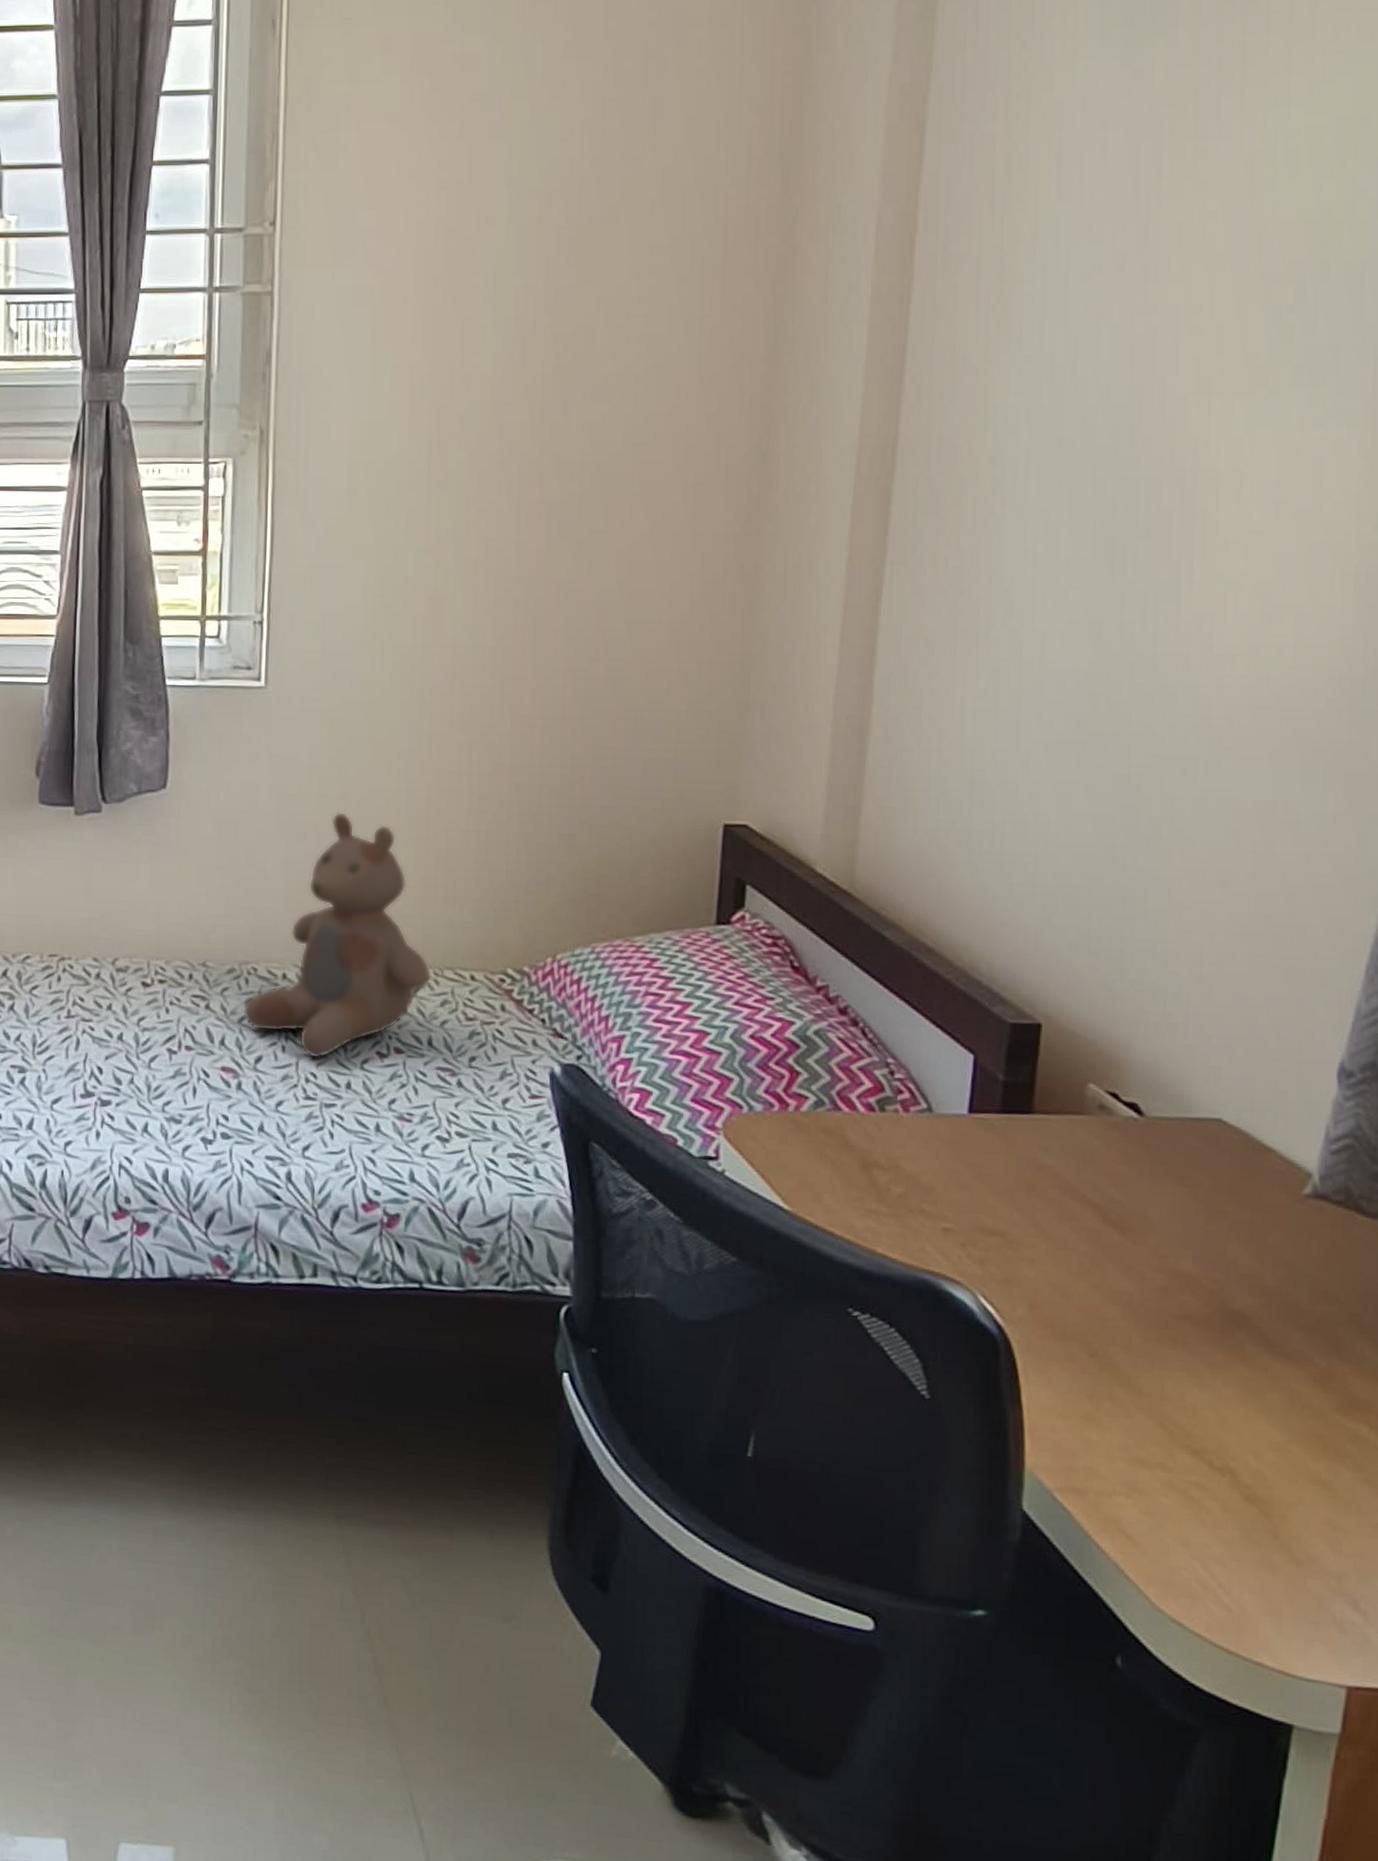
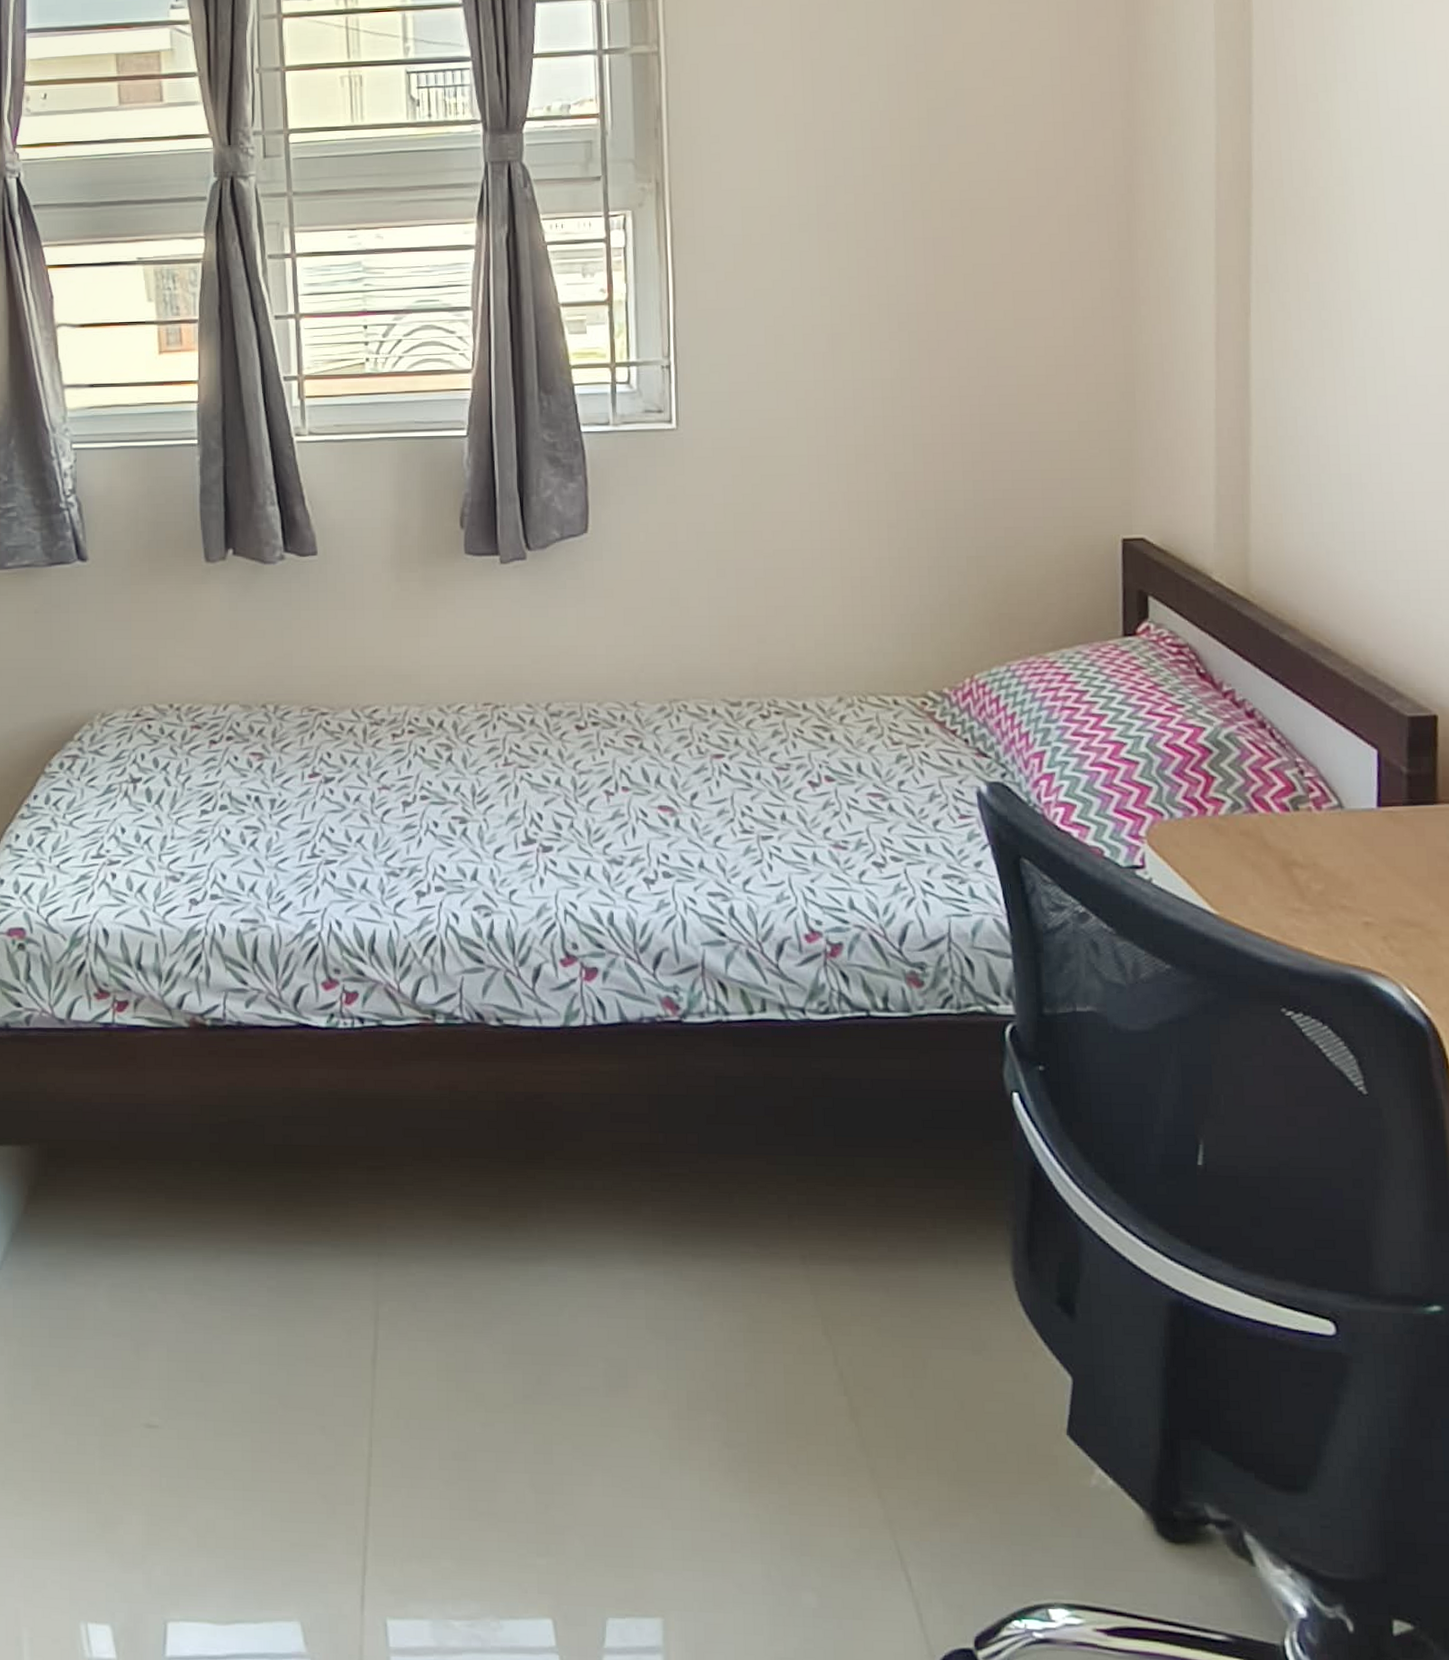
bear: present [242,812,431,1058] -> none [675,547,856,791]

